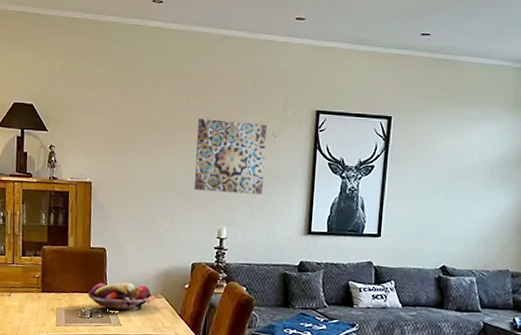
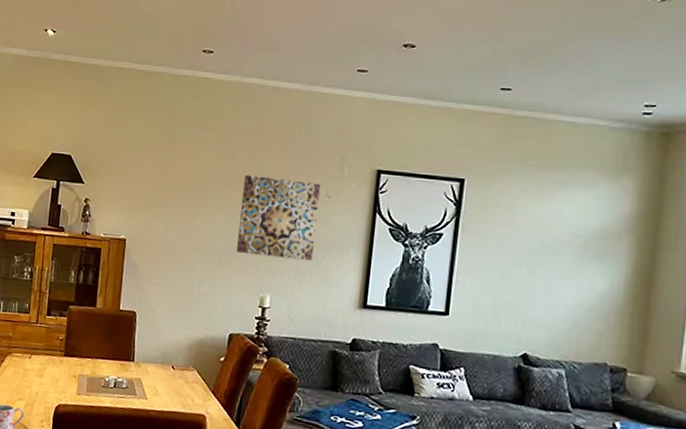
fruit basket: present [87,282,155,311] -> none [112,349,186,384]

